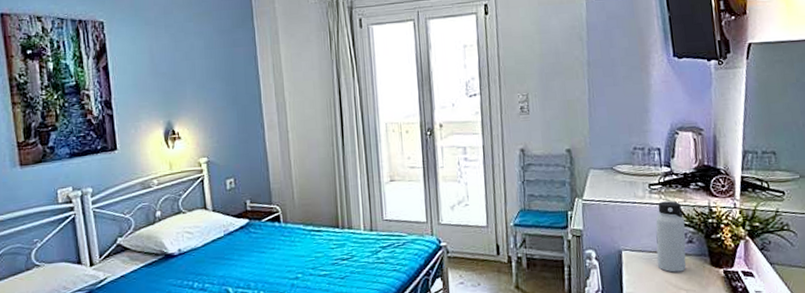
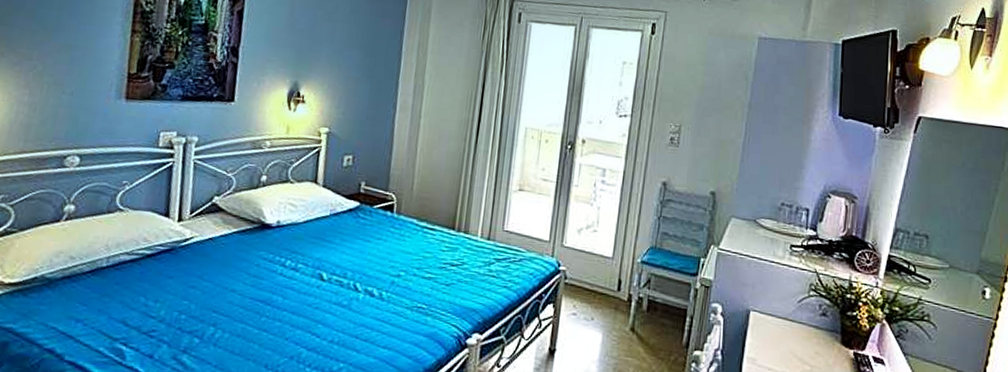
water bottle: present [655,201,687,273] -> none [785,266,822,346]

